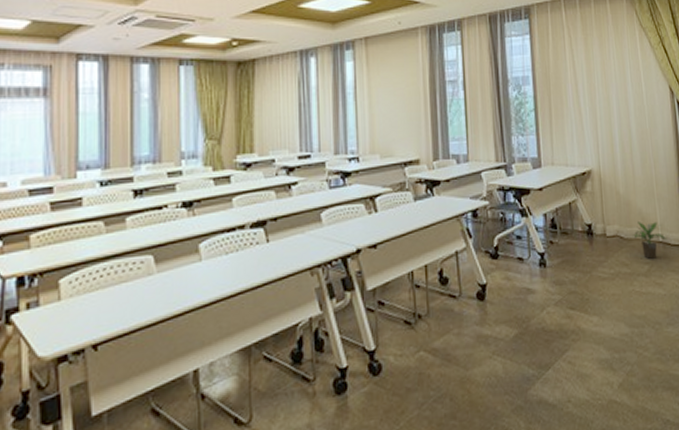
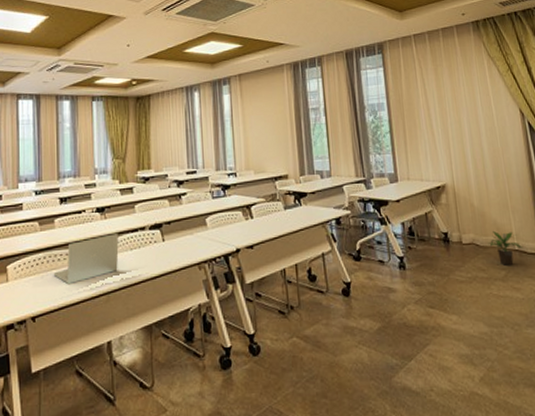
laptop: none [122,234,211,301] -> present [53,234,119,285]

